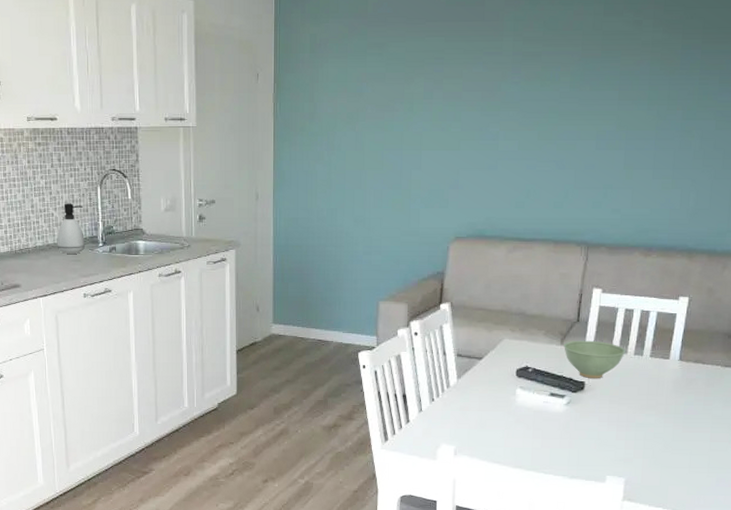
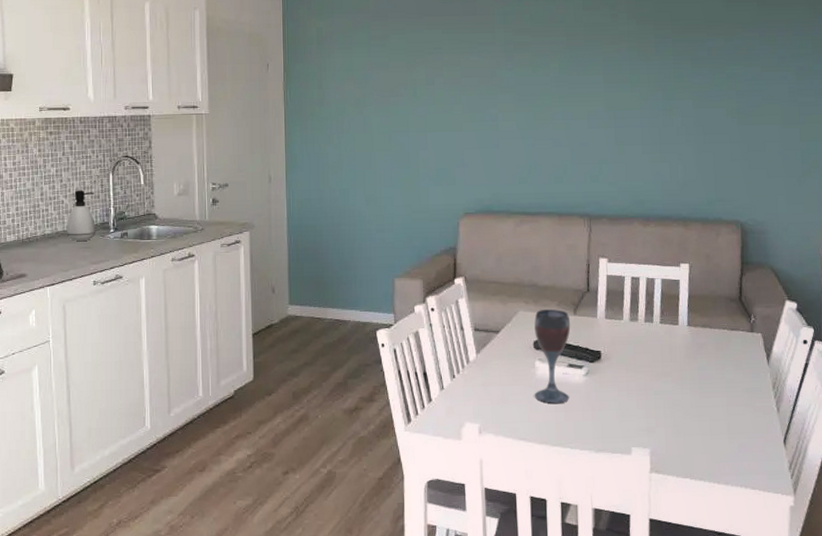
cup: none [512,338,557,430] -> present [534,309,571,403]
bowl: present [564,340,626,378] -> none [577,309,637,347]

